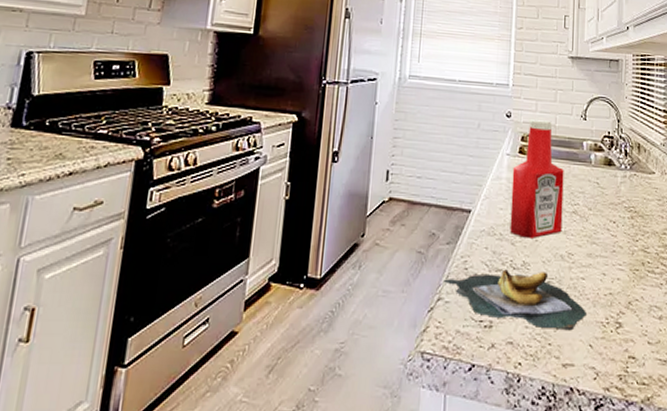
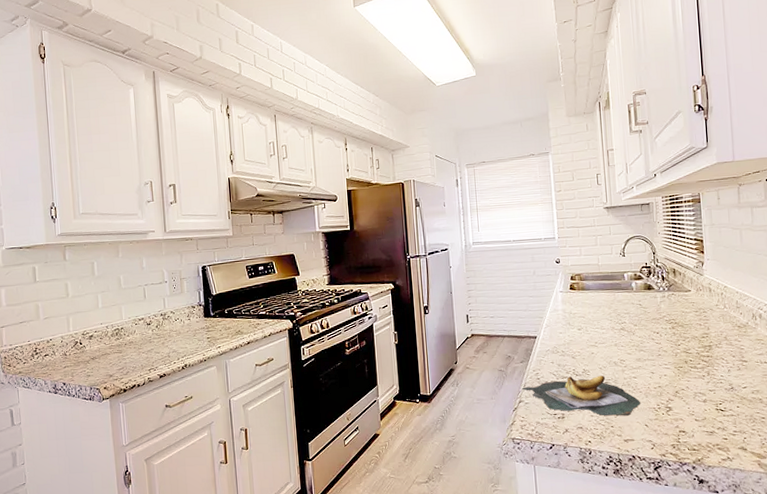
ketchup bottle: present [510,120,564,238] -> none [566,261,613,352]

